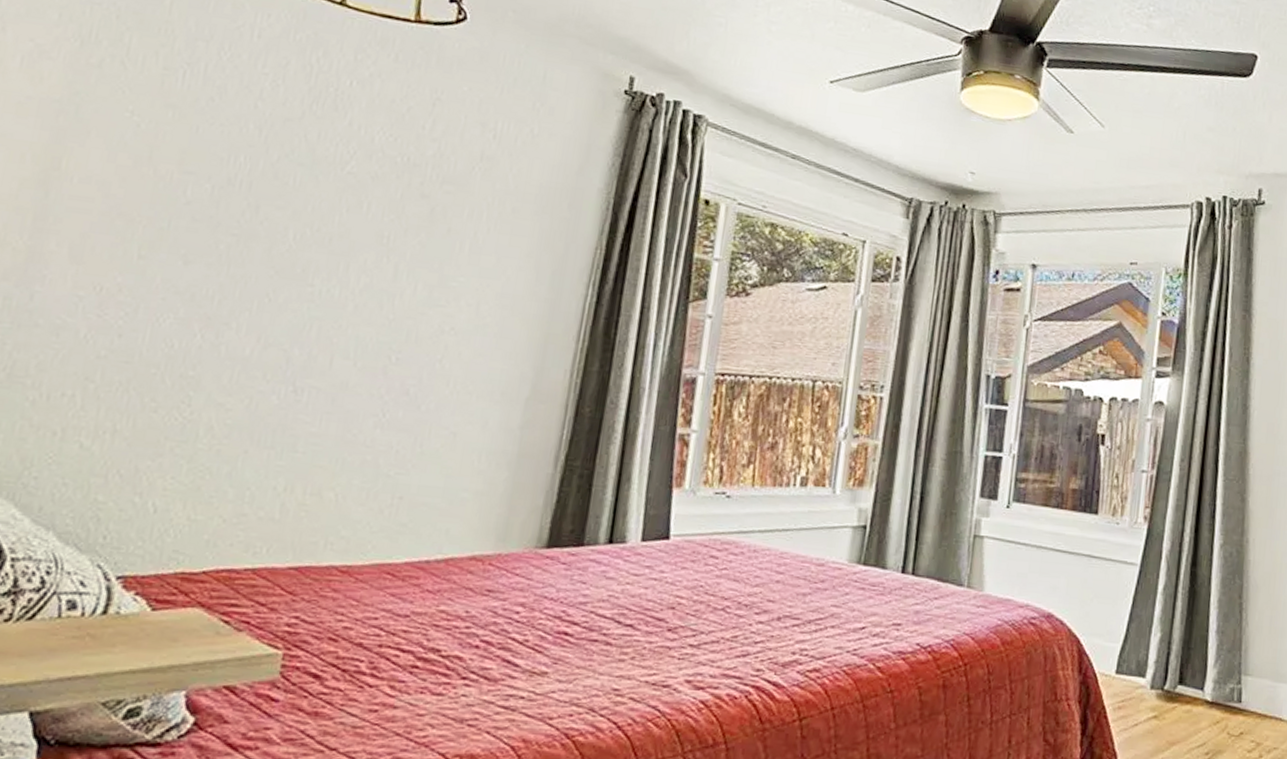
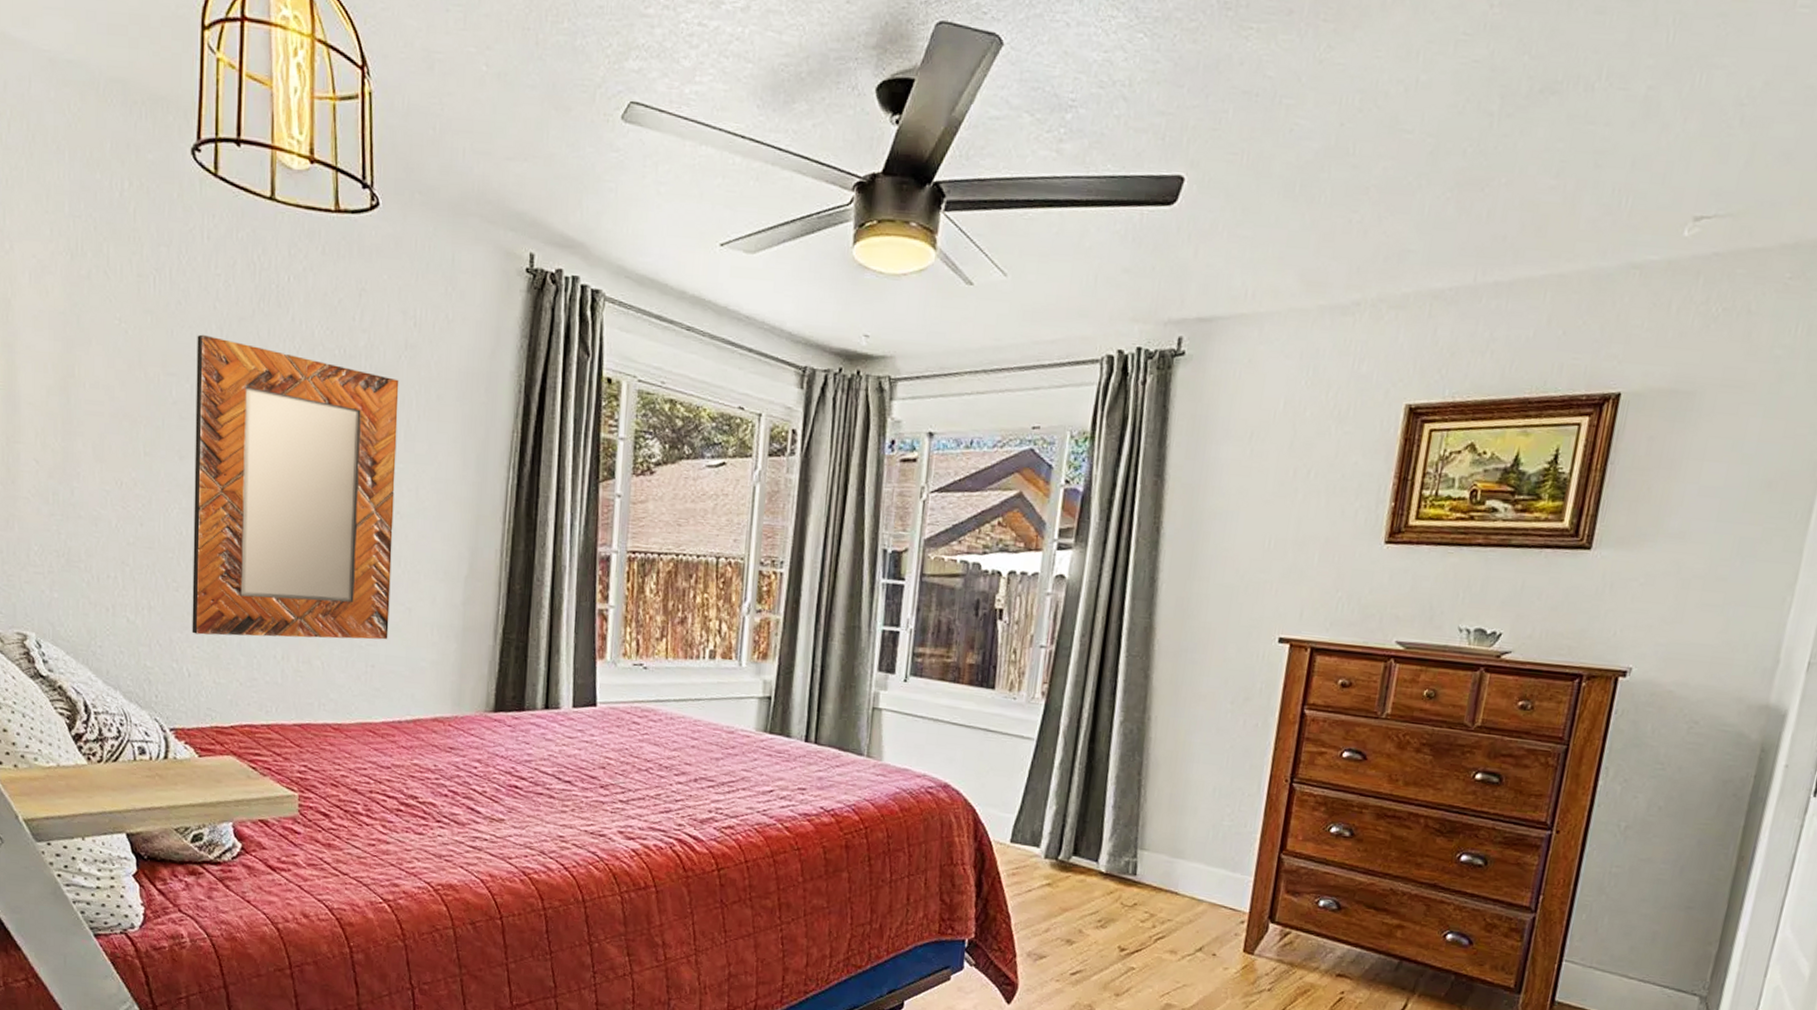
home mirror: none [167,133,470,468] -> present [192,334,399,640]

